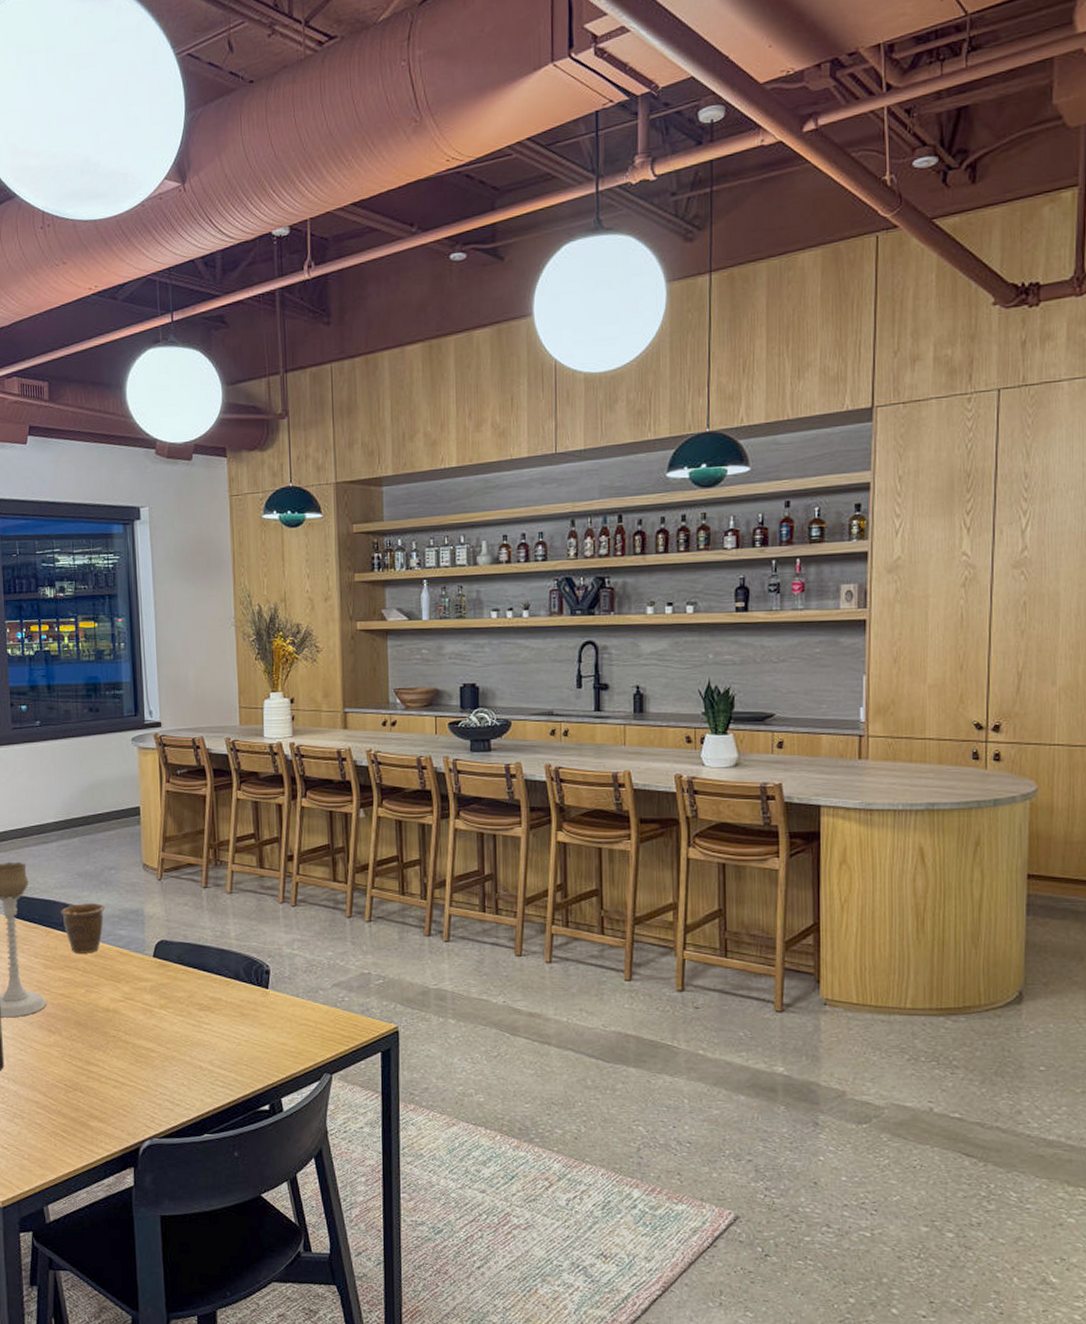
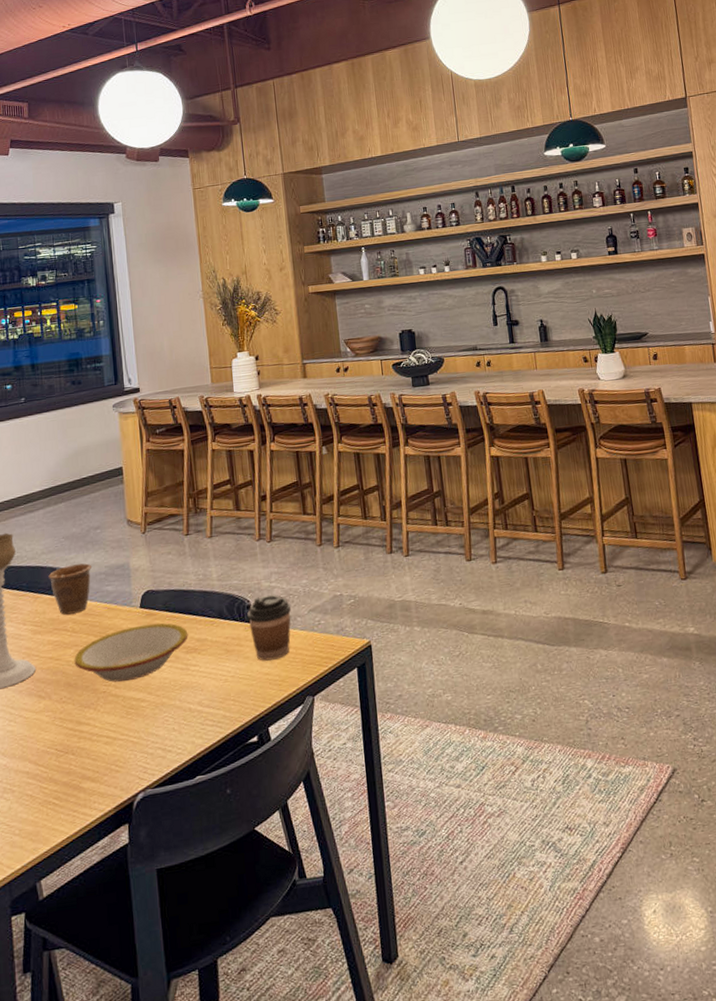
bowl: none [85,975,202,1029] -> present [74,623,189,682]
coffee cup: none [265,962,314,1031] -> present [247,594,292,661]

